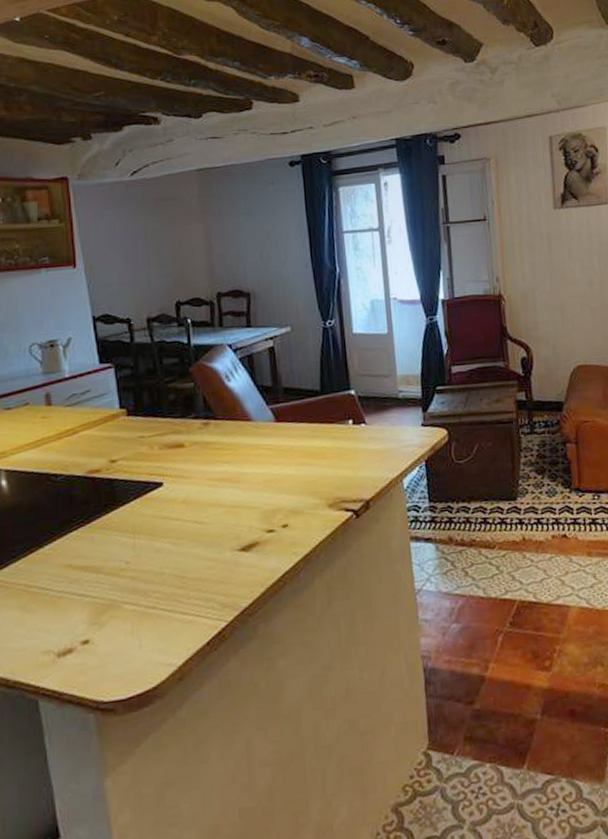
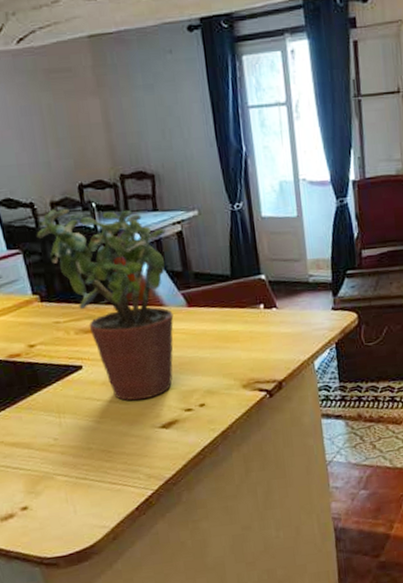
potted plant: none [130,324,261,521] -> present [36,208,174,401]

